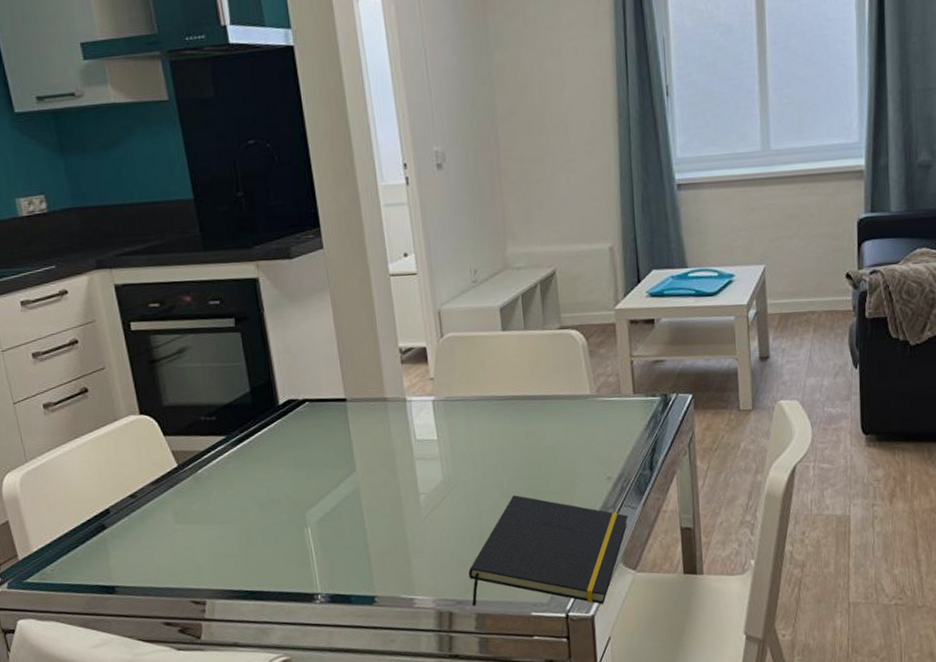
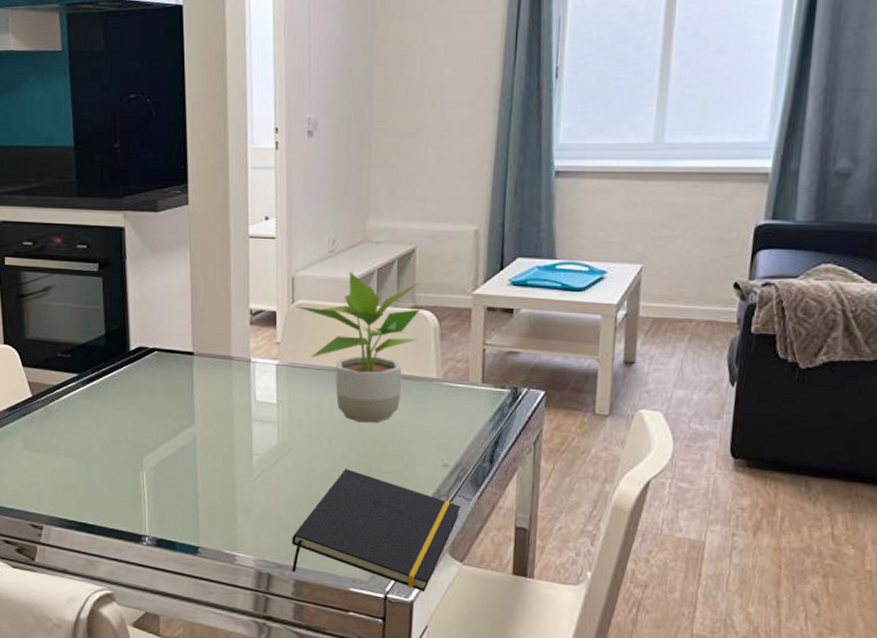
potted plant: none [445,300,569,448] -> present [296,272,422,423]

